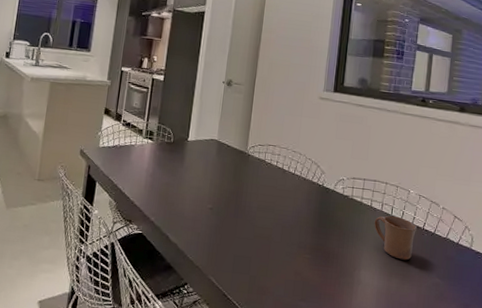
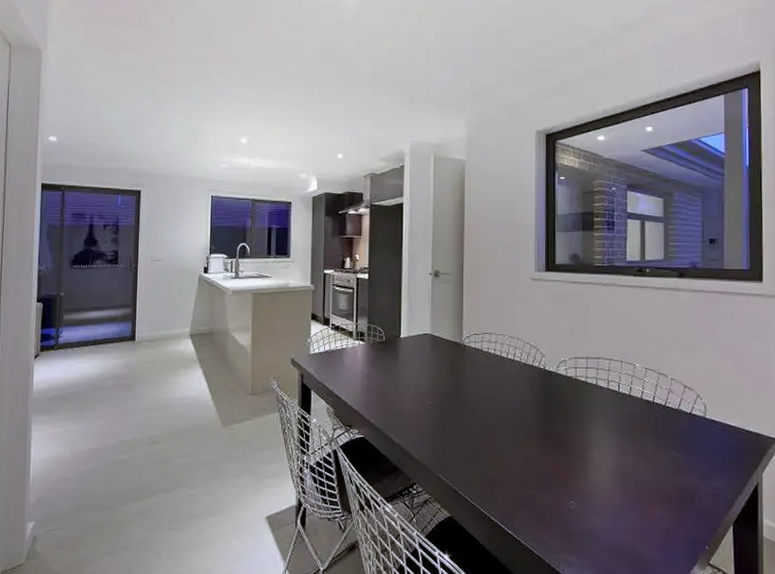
mug: present [374,215,417,260] -> none [601,392,647,436]

